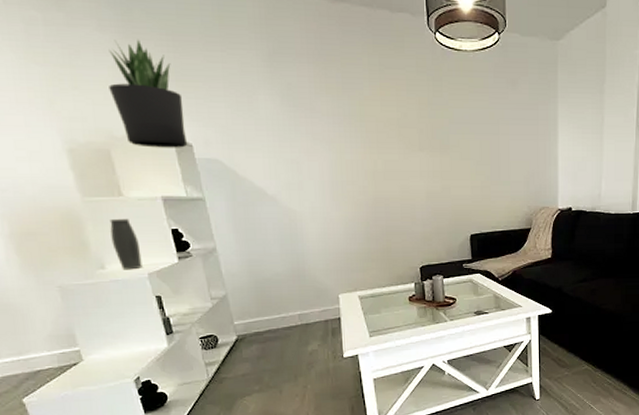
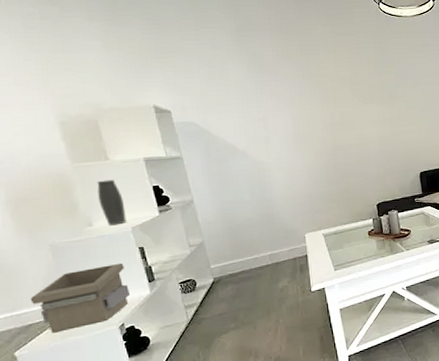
storage basket: none [38,311,147,382] -> present [30,263,131,333]
planter: present [108,39,188,148] -> none [97,25,167,116]

